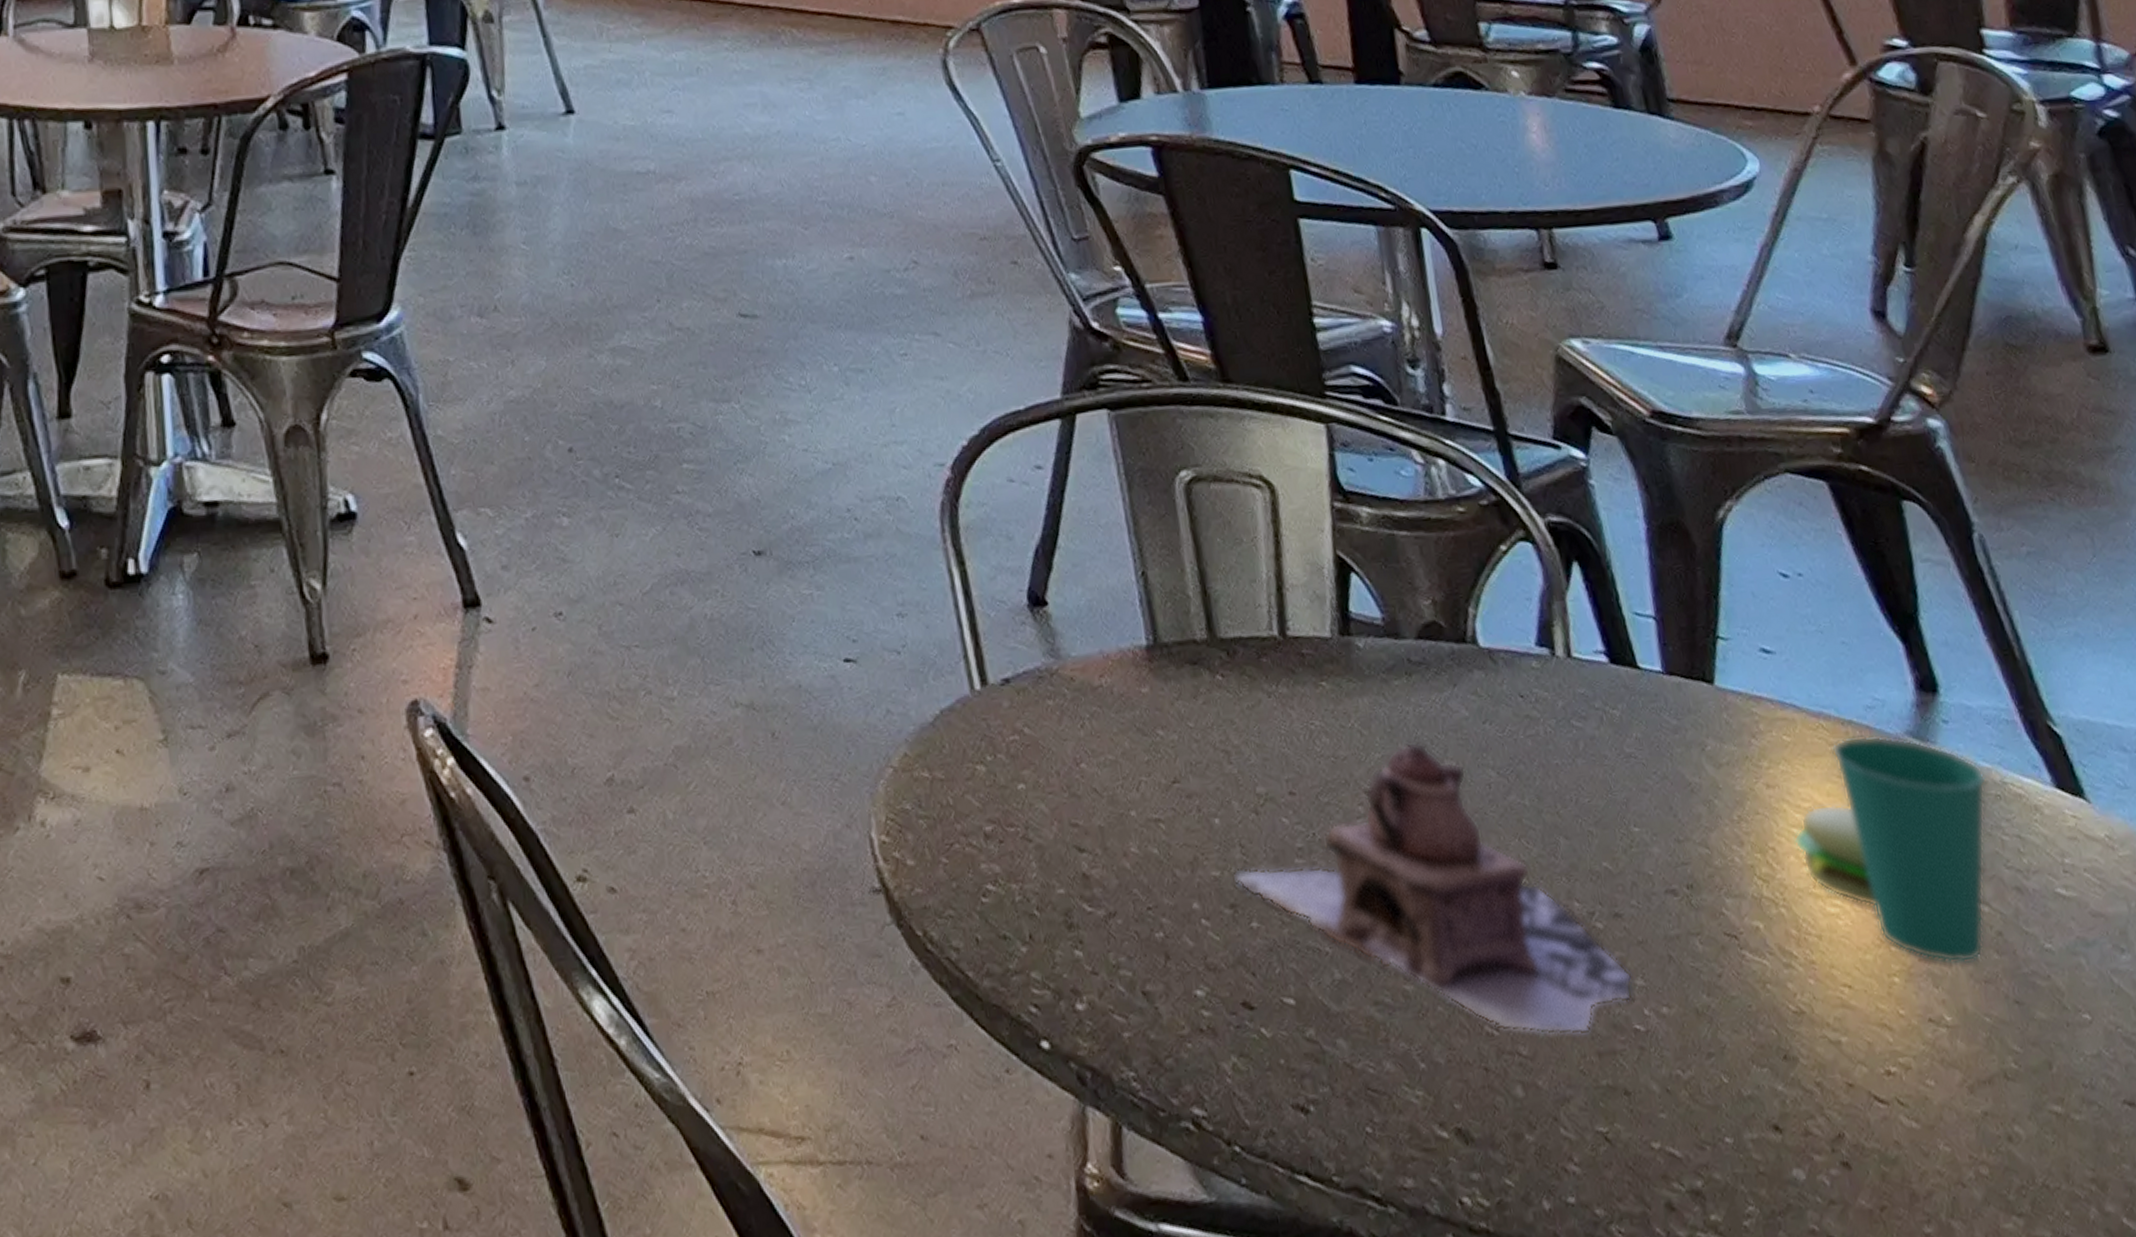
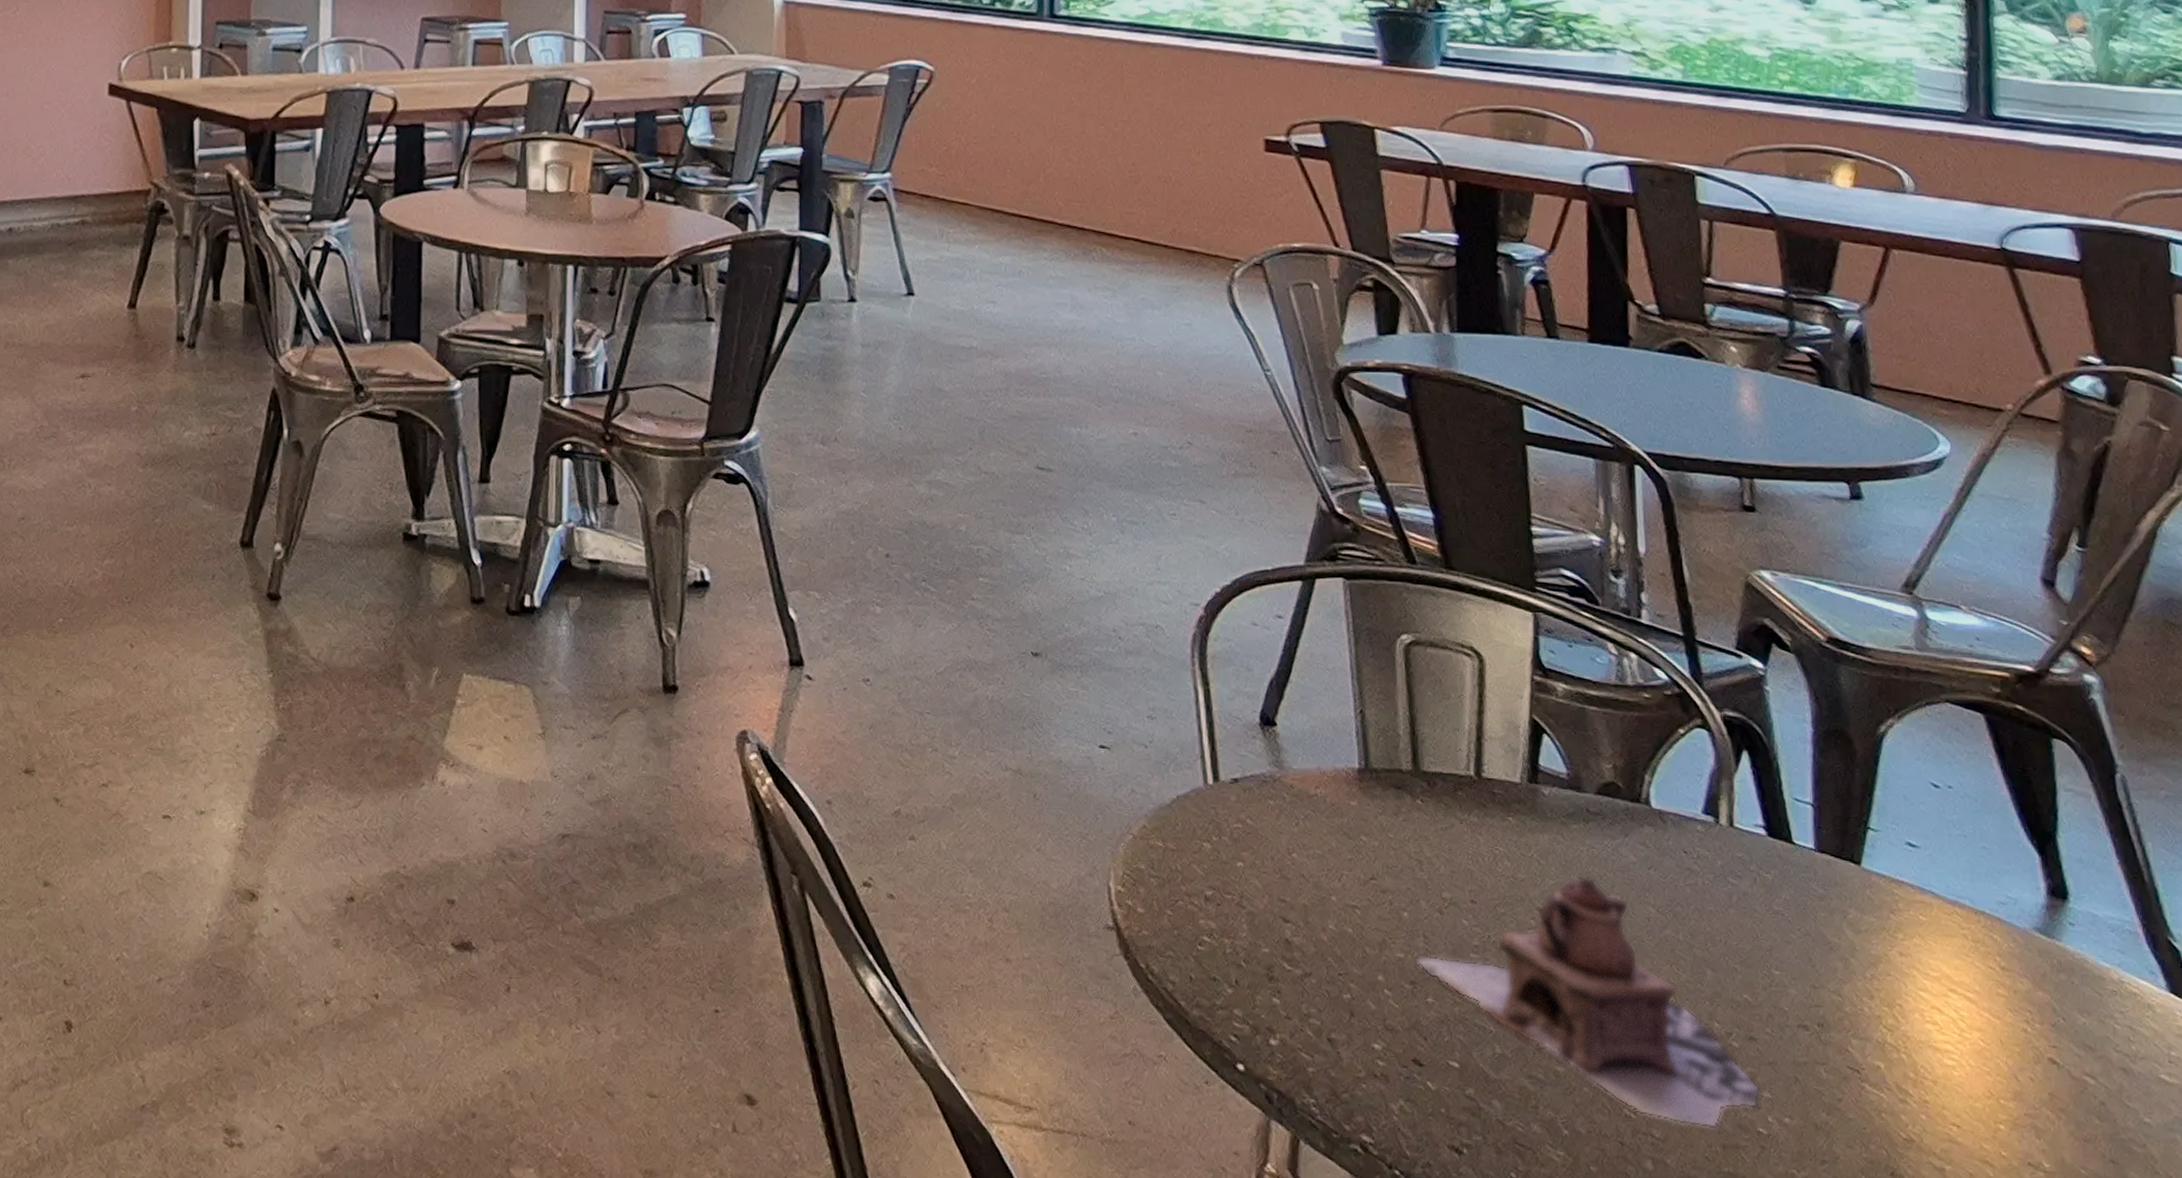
cup: present [1794,735,1986,963] -> none [1920,925,2105,1123]

